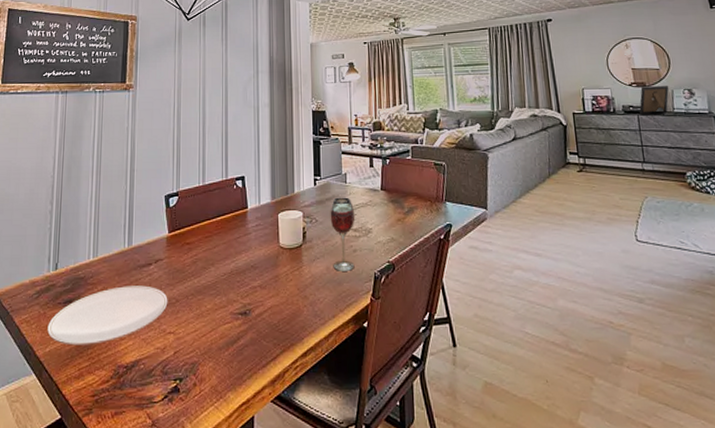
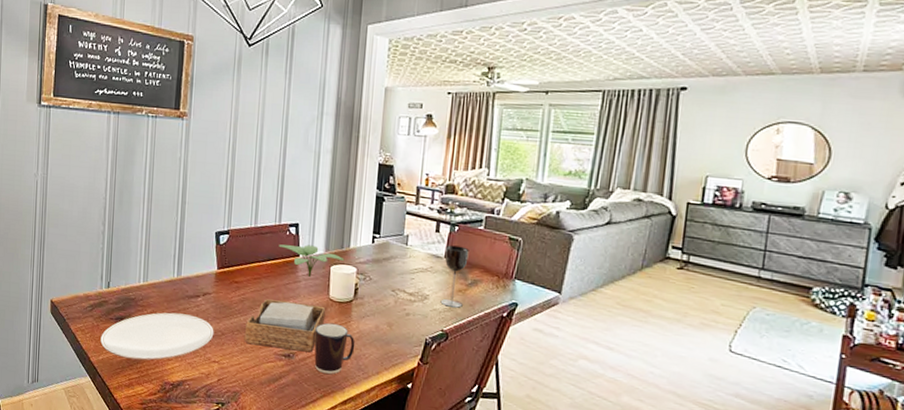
napkin holder: none [199,255,278,307] -> present [244,299,326,353]
plant: none [227,195,291,227] -> present [278,244,345,277]
mug: none [269,271,309,326] -> present [314,322,355,374]
wineglass: present [330,197,356,271] -> none [382,258,413,333]
wine glass: none [380,177,403,237] -> present [440,245,469,308]
picture frame: present [639,86,669,116] -> none [772,182,821,218]

